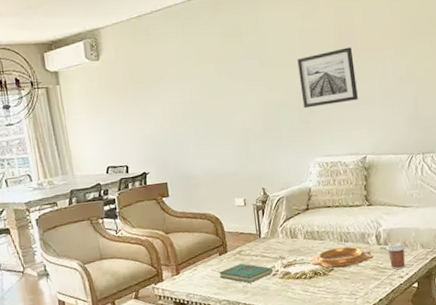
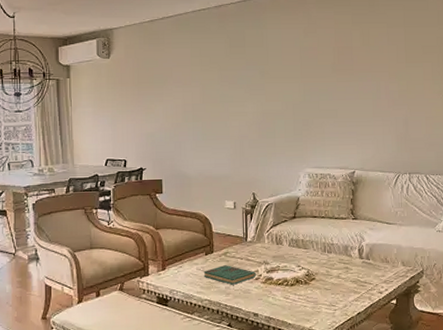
wall art: present [297,47,358,109] -> none [296,66,351,121]
decorative bowl: present [310,246,375,268] -> none [293,257,356,278]
coffee cup: present [386,242,406,270] -> none [368,257,387,285]

